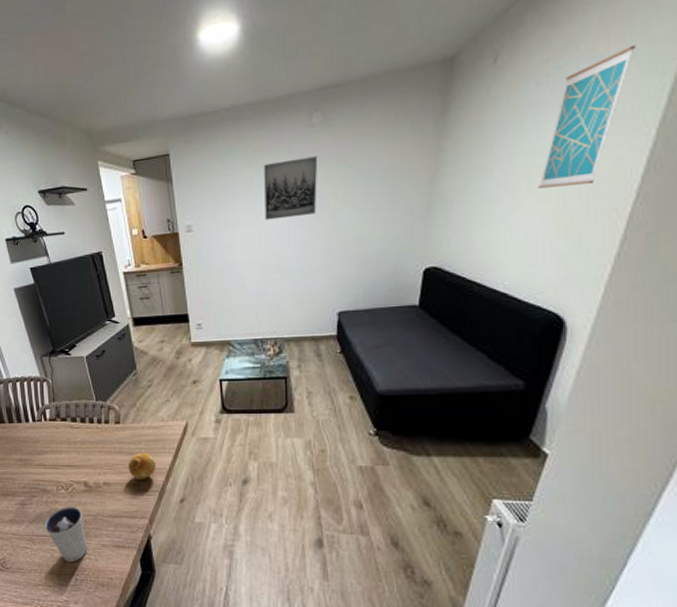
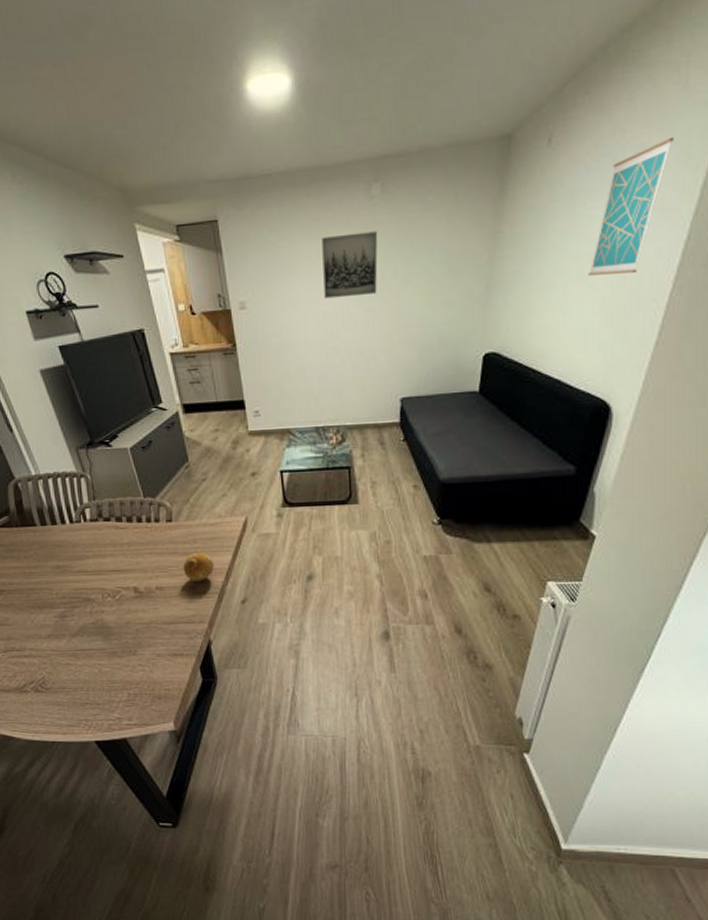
dixie cup: present [44,506,88,562] -> none [89,614,141,676]

